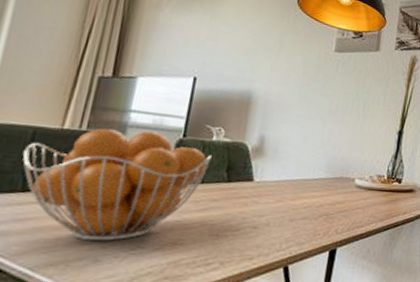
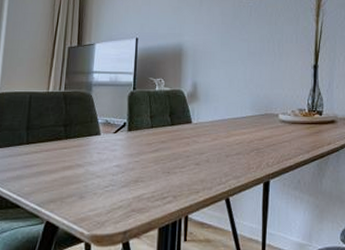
fruit basket: present [22,128,212,242] -> none [24,87,157,181]

